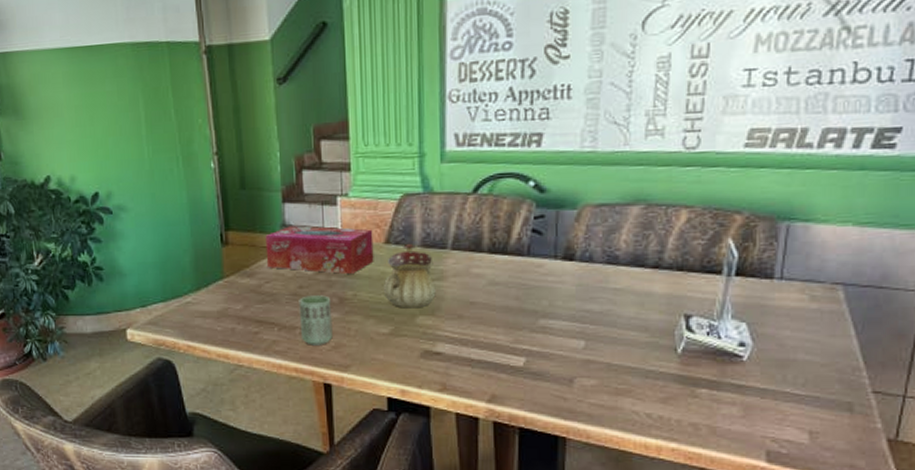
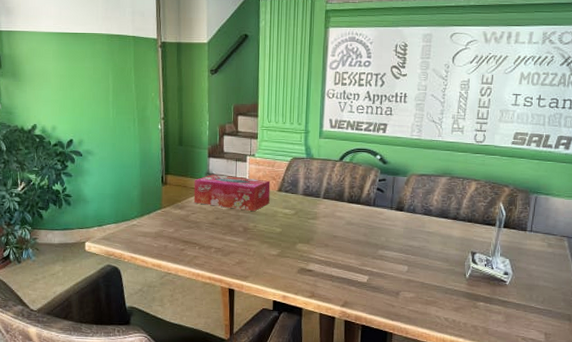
cup: present [299,295,333,345] -> none [214,225,238,261]
teapot: present [384,243,436,309] -> none [275,192,311,238]

